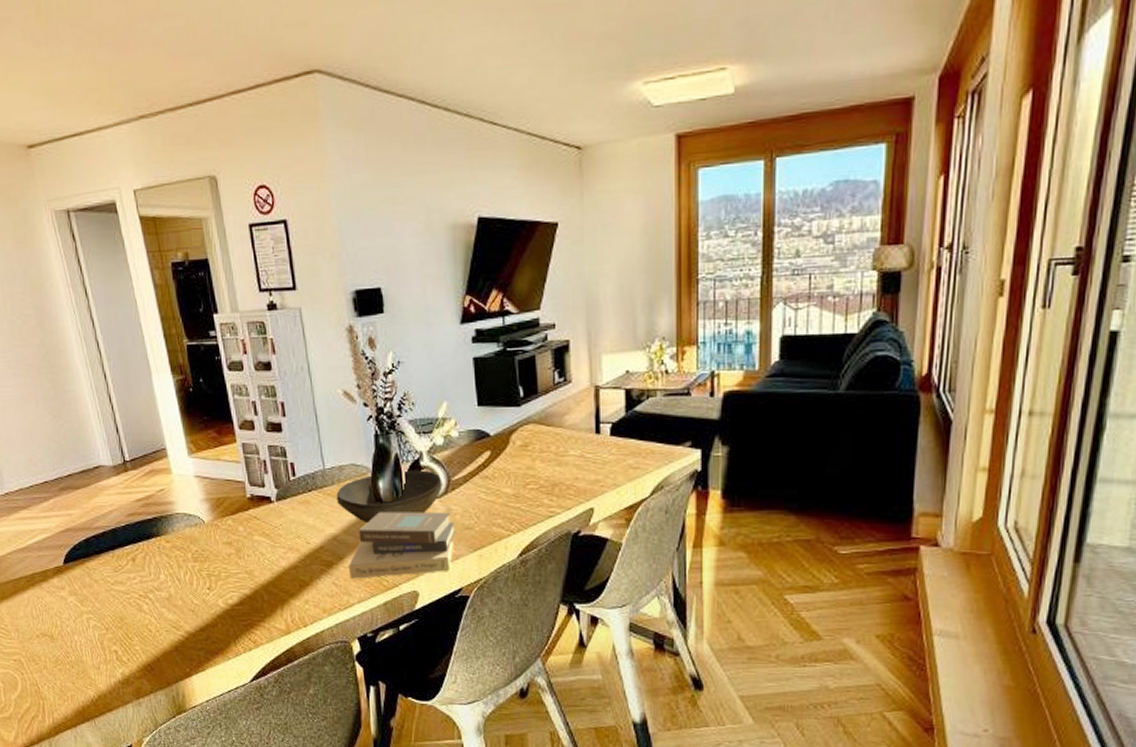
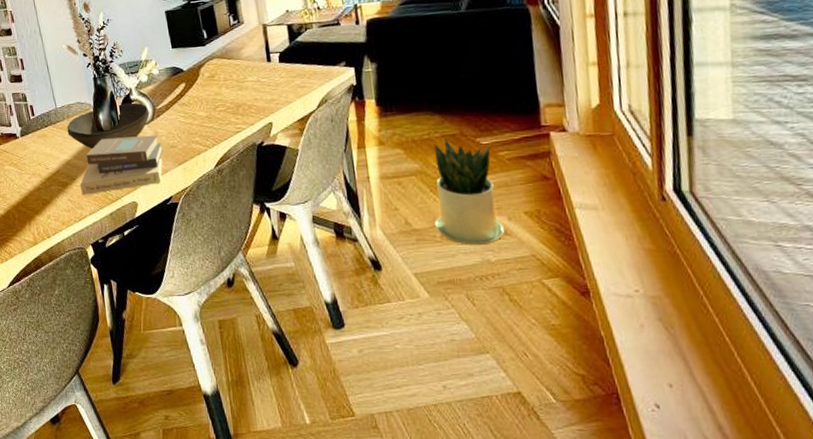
planter: none [772,544,850,670] -> present [434,138,504,246]

